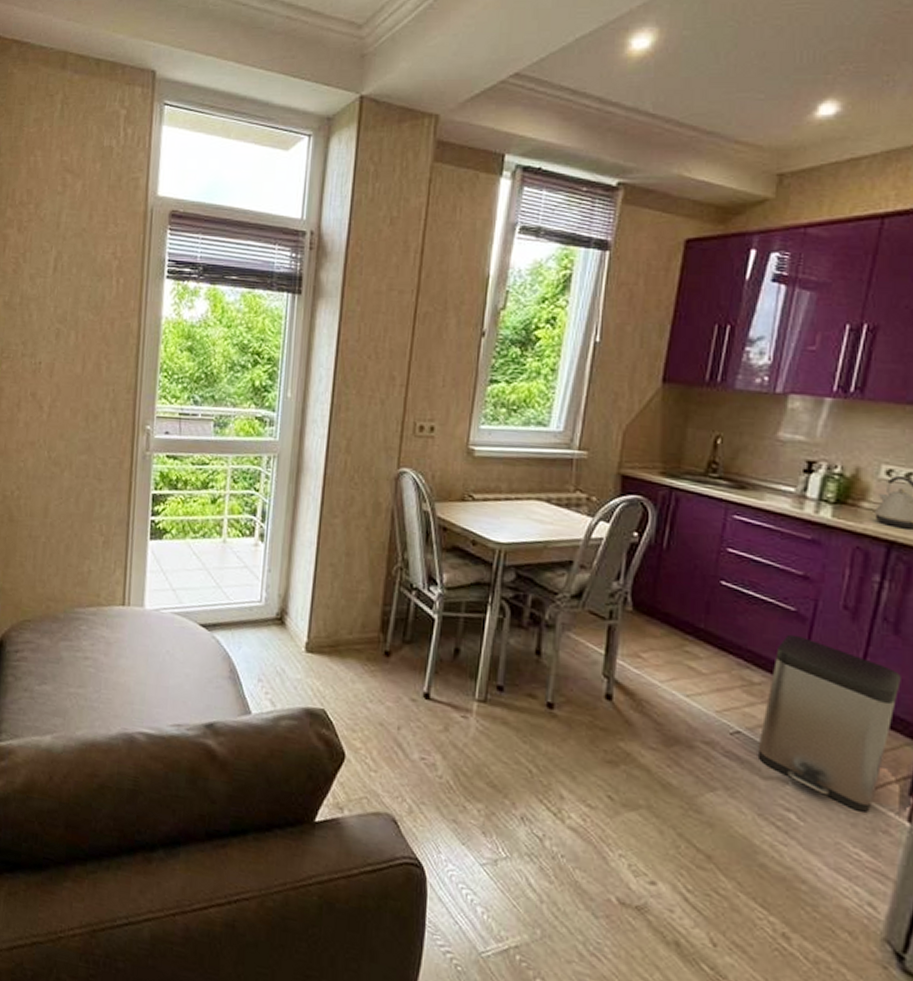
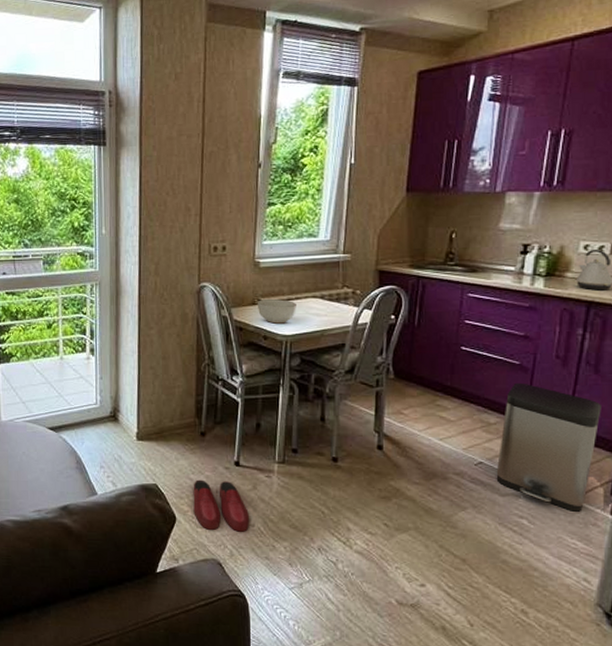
slippers: none [367,710,436,784] -> present [193,479,249,532]
bowl: none [467,495,516,528] -> present [257,298,296,324]

